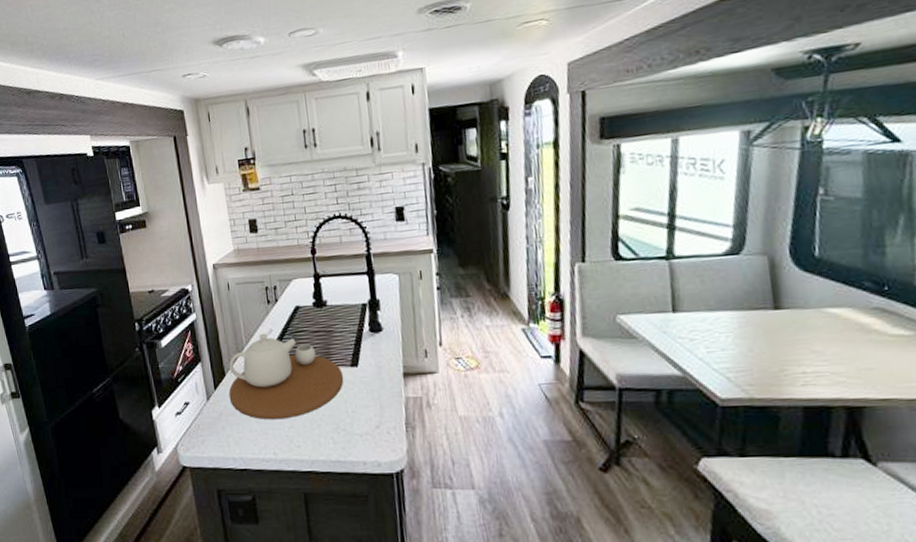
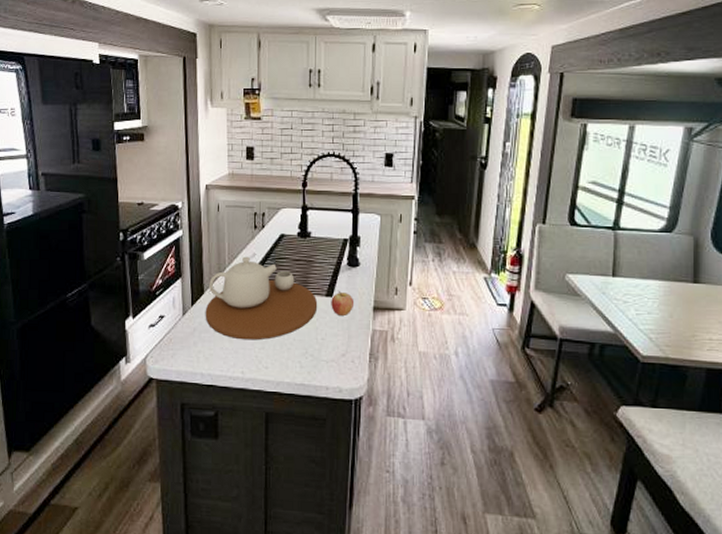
fruit: none [357,358,383,385] -> present [331,290,355,316]

